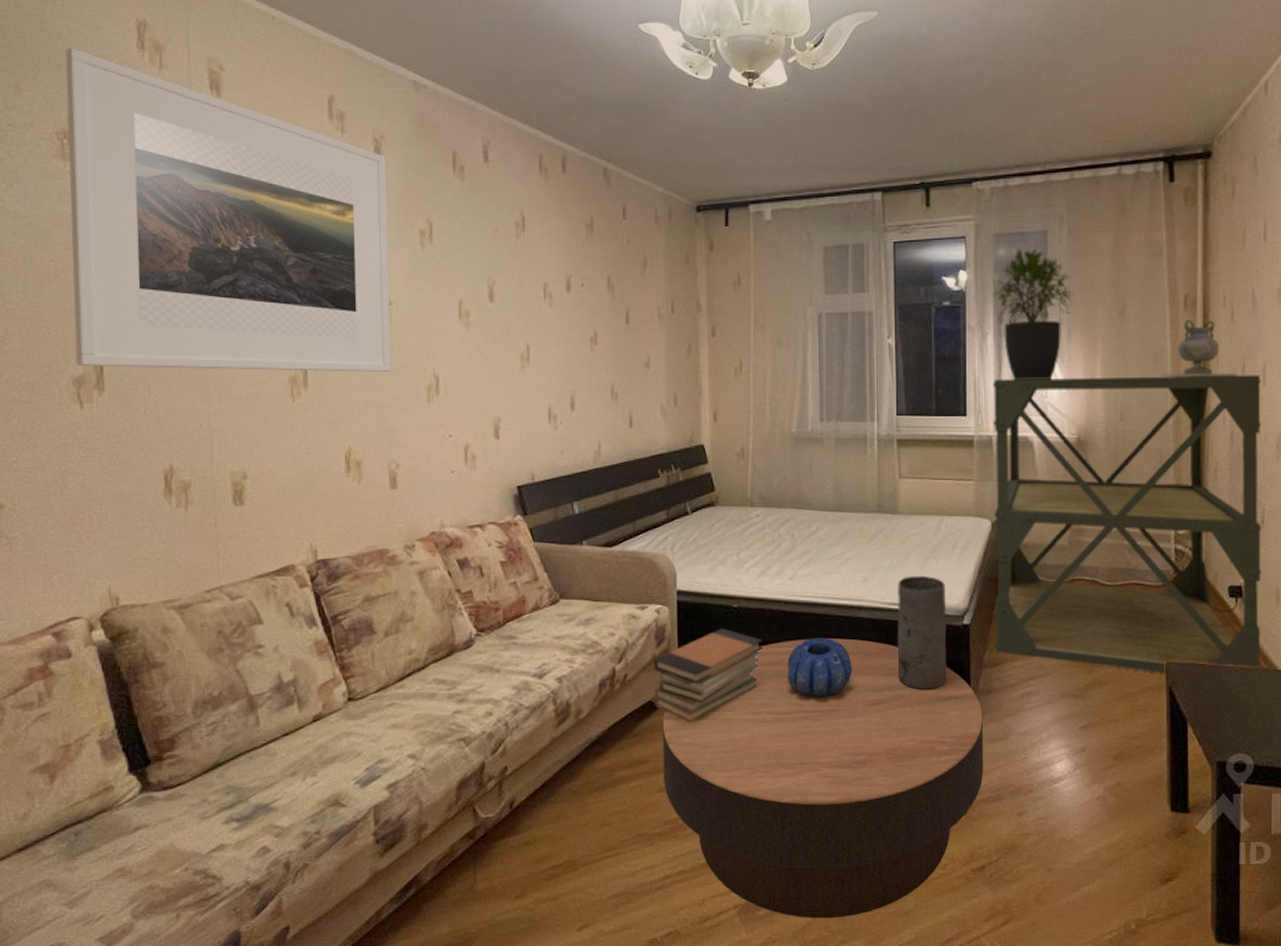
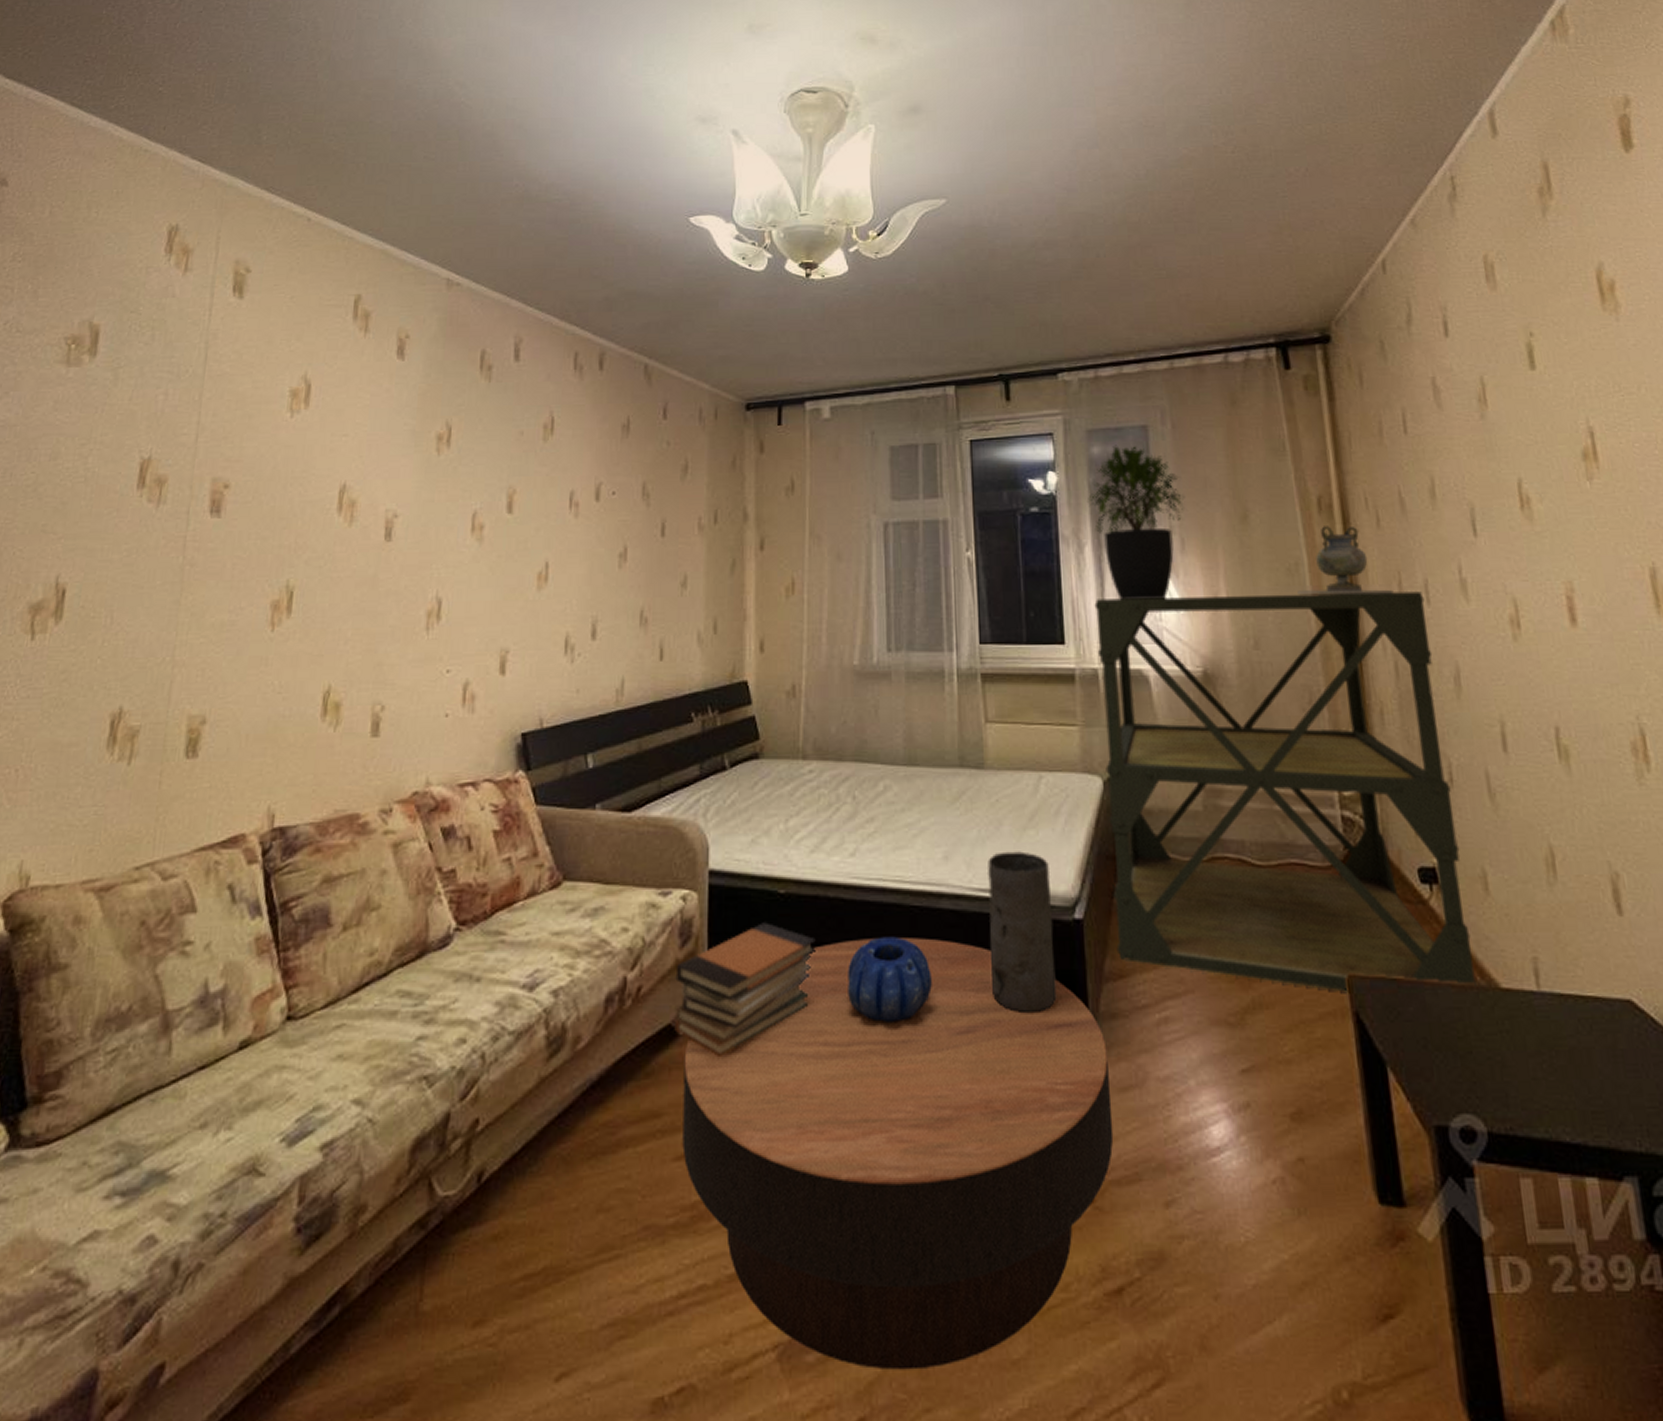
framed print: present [65,48,391,372] -> none [37,253,409,595]

